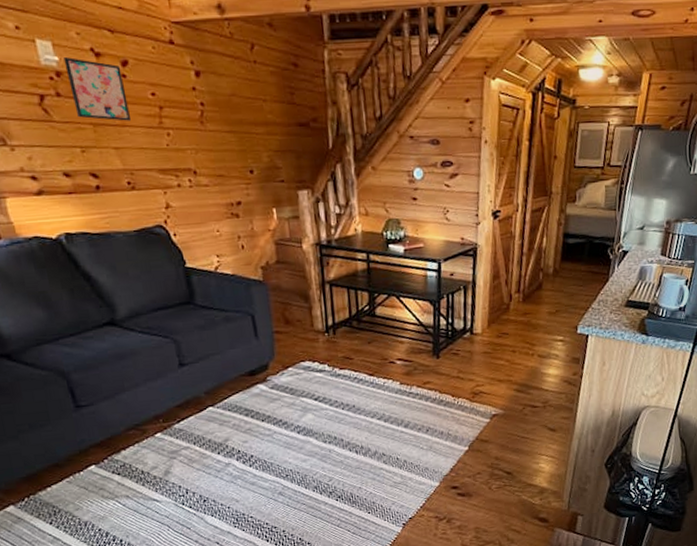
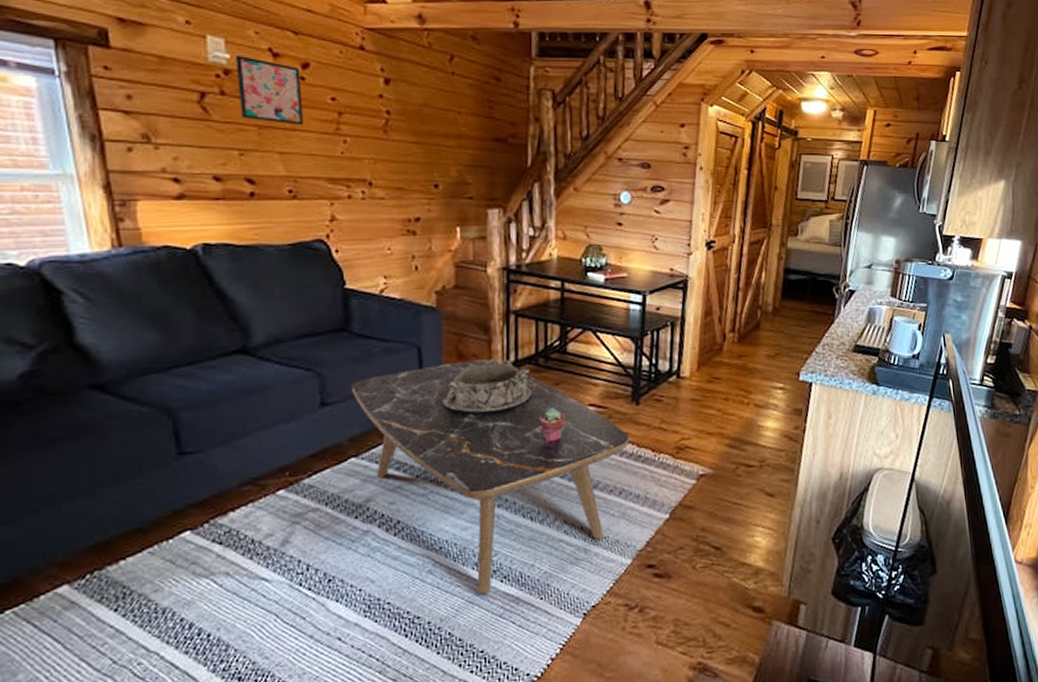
coffee table: none [201,323,433,510] -> present [351,359,630,595]
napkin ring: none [276,323,350,370] -> present [443,359,533,415]
potted succulent: none [356,363,378,391] -> present [538,408,565,442]

